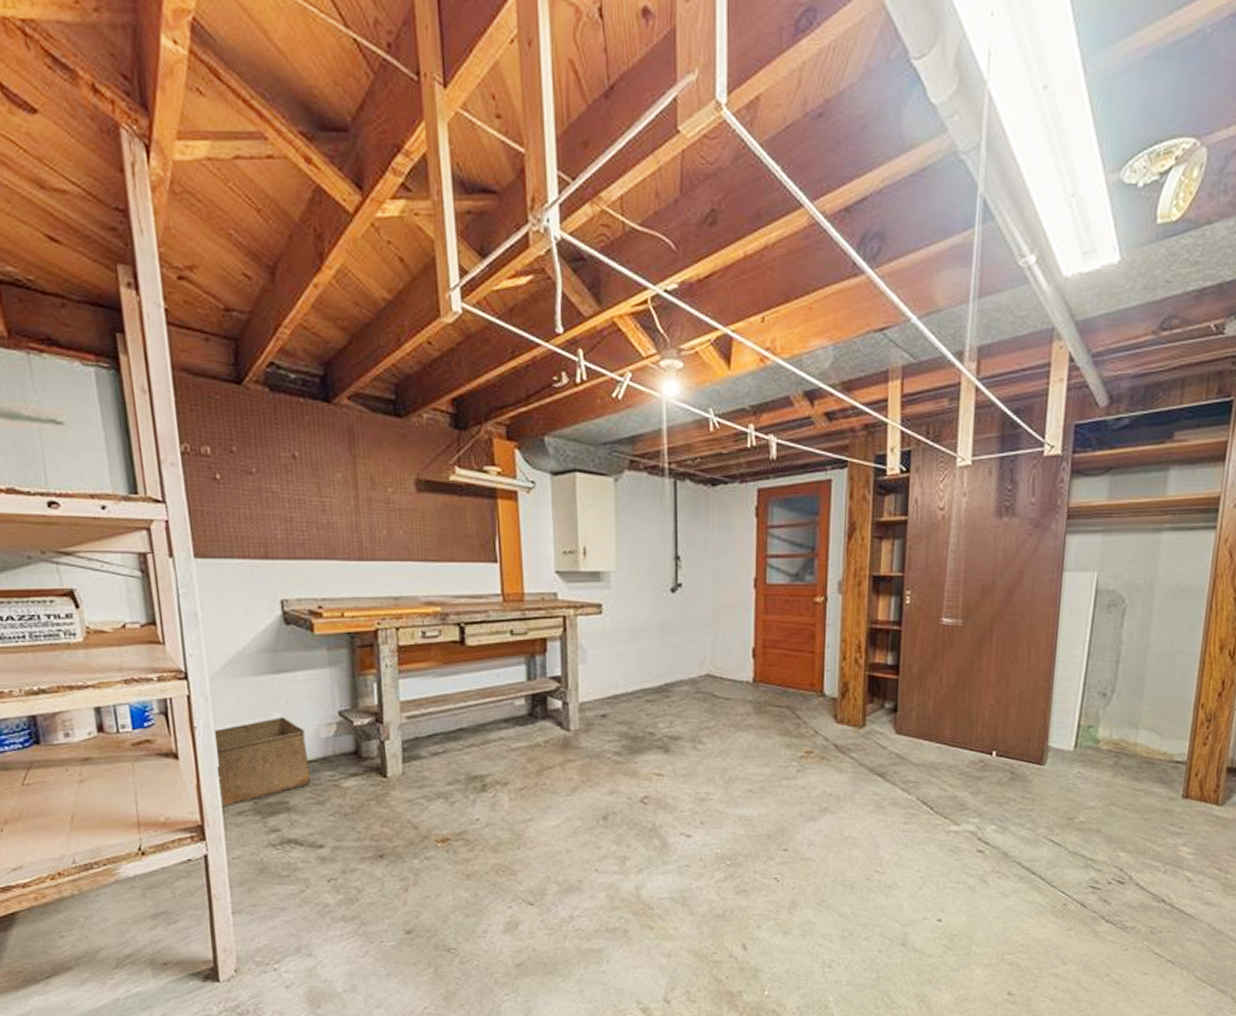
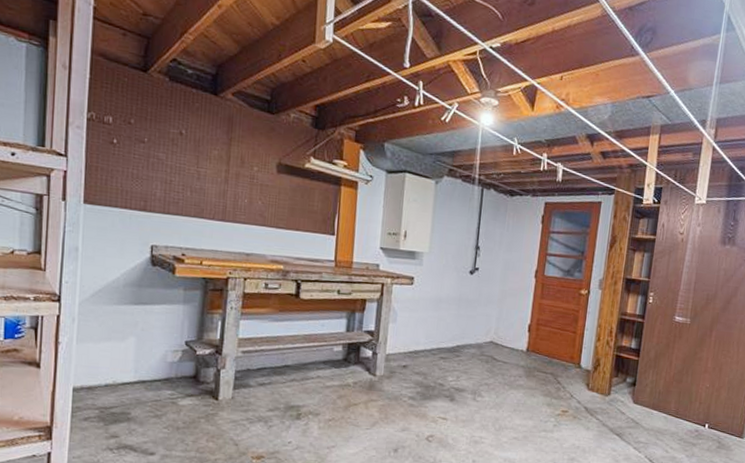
storage bin: present [213,717,312,808] -> none [70,341,154,413]

